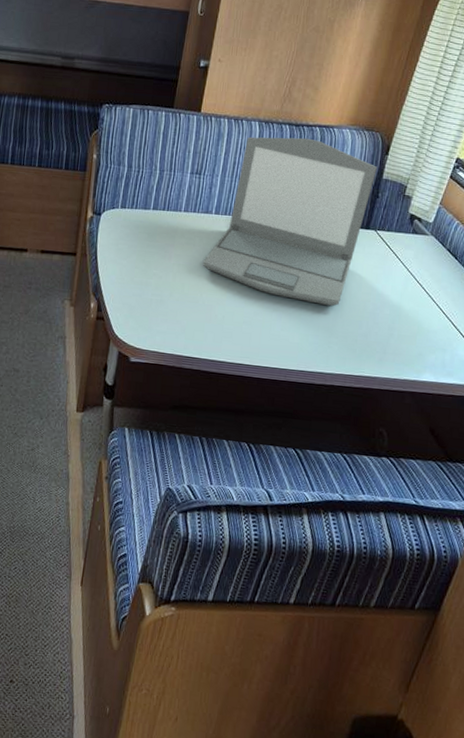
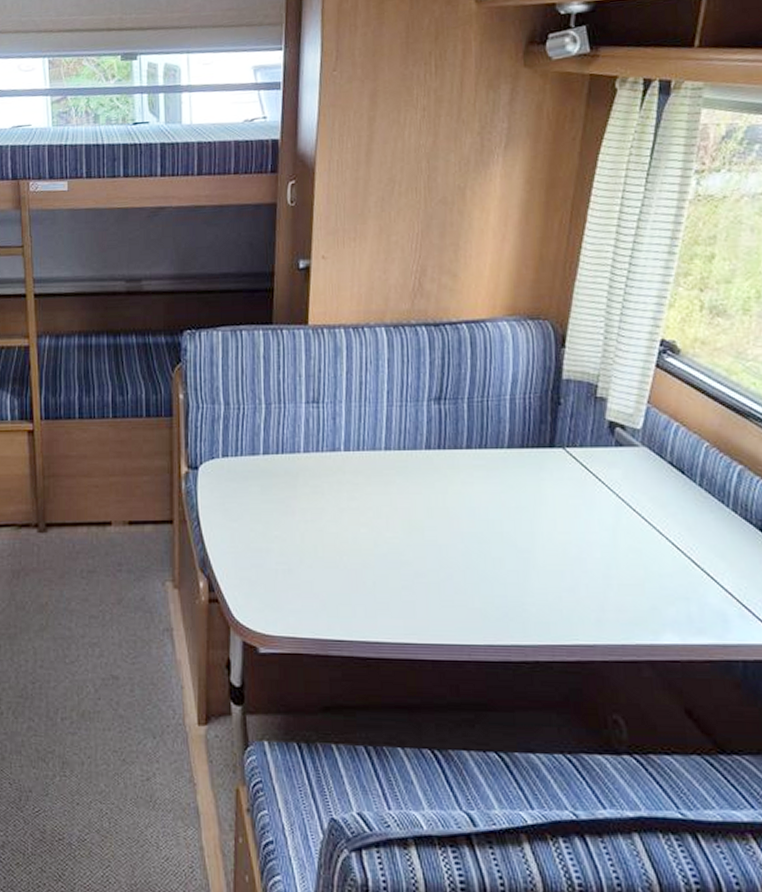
laptop: present [202,136,377,307] -> none [336,339,553,555]

